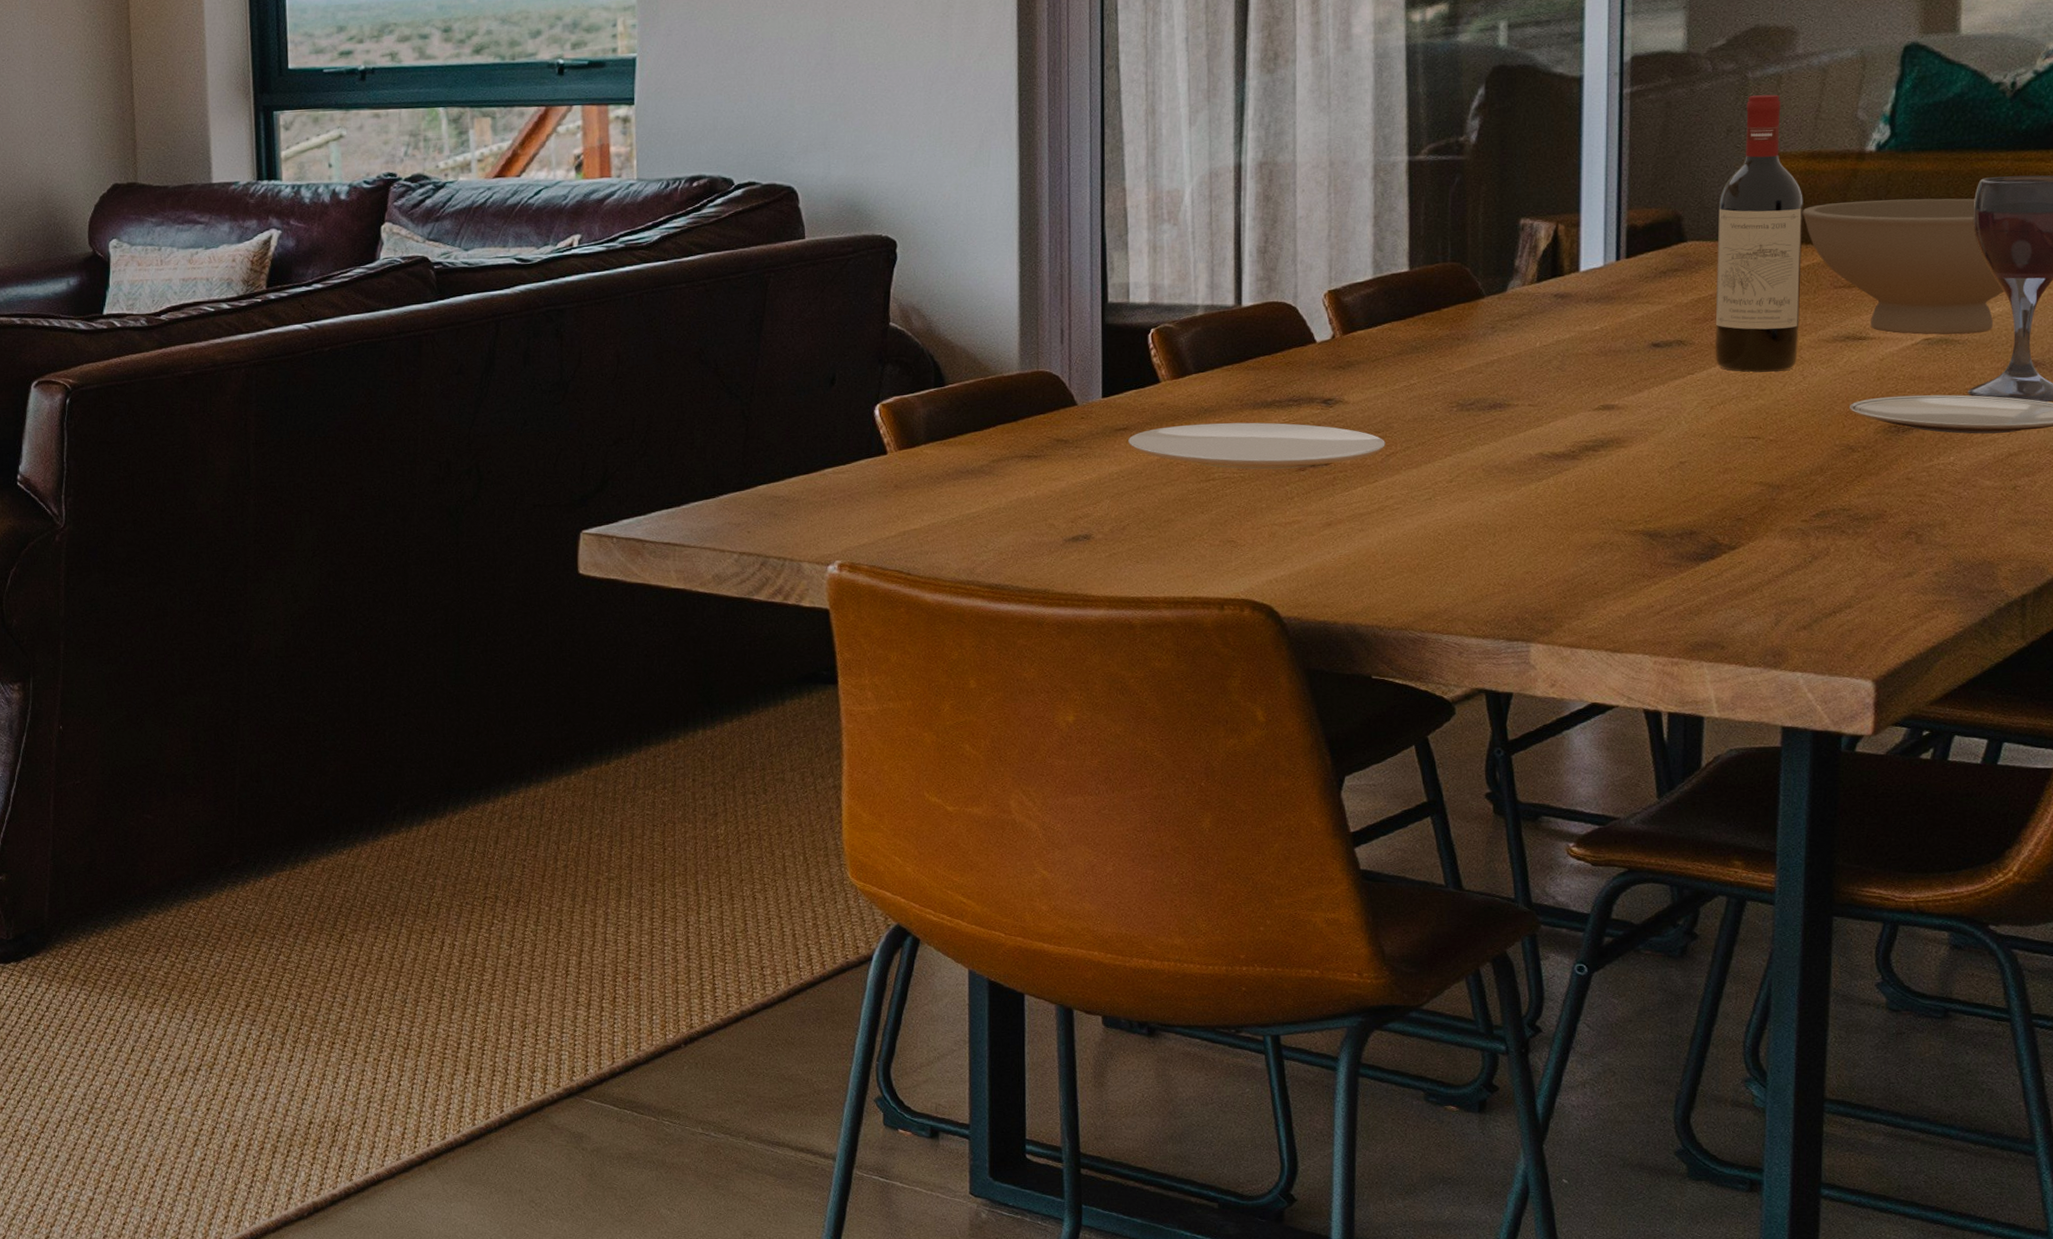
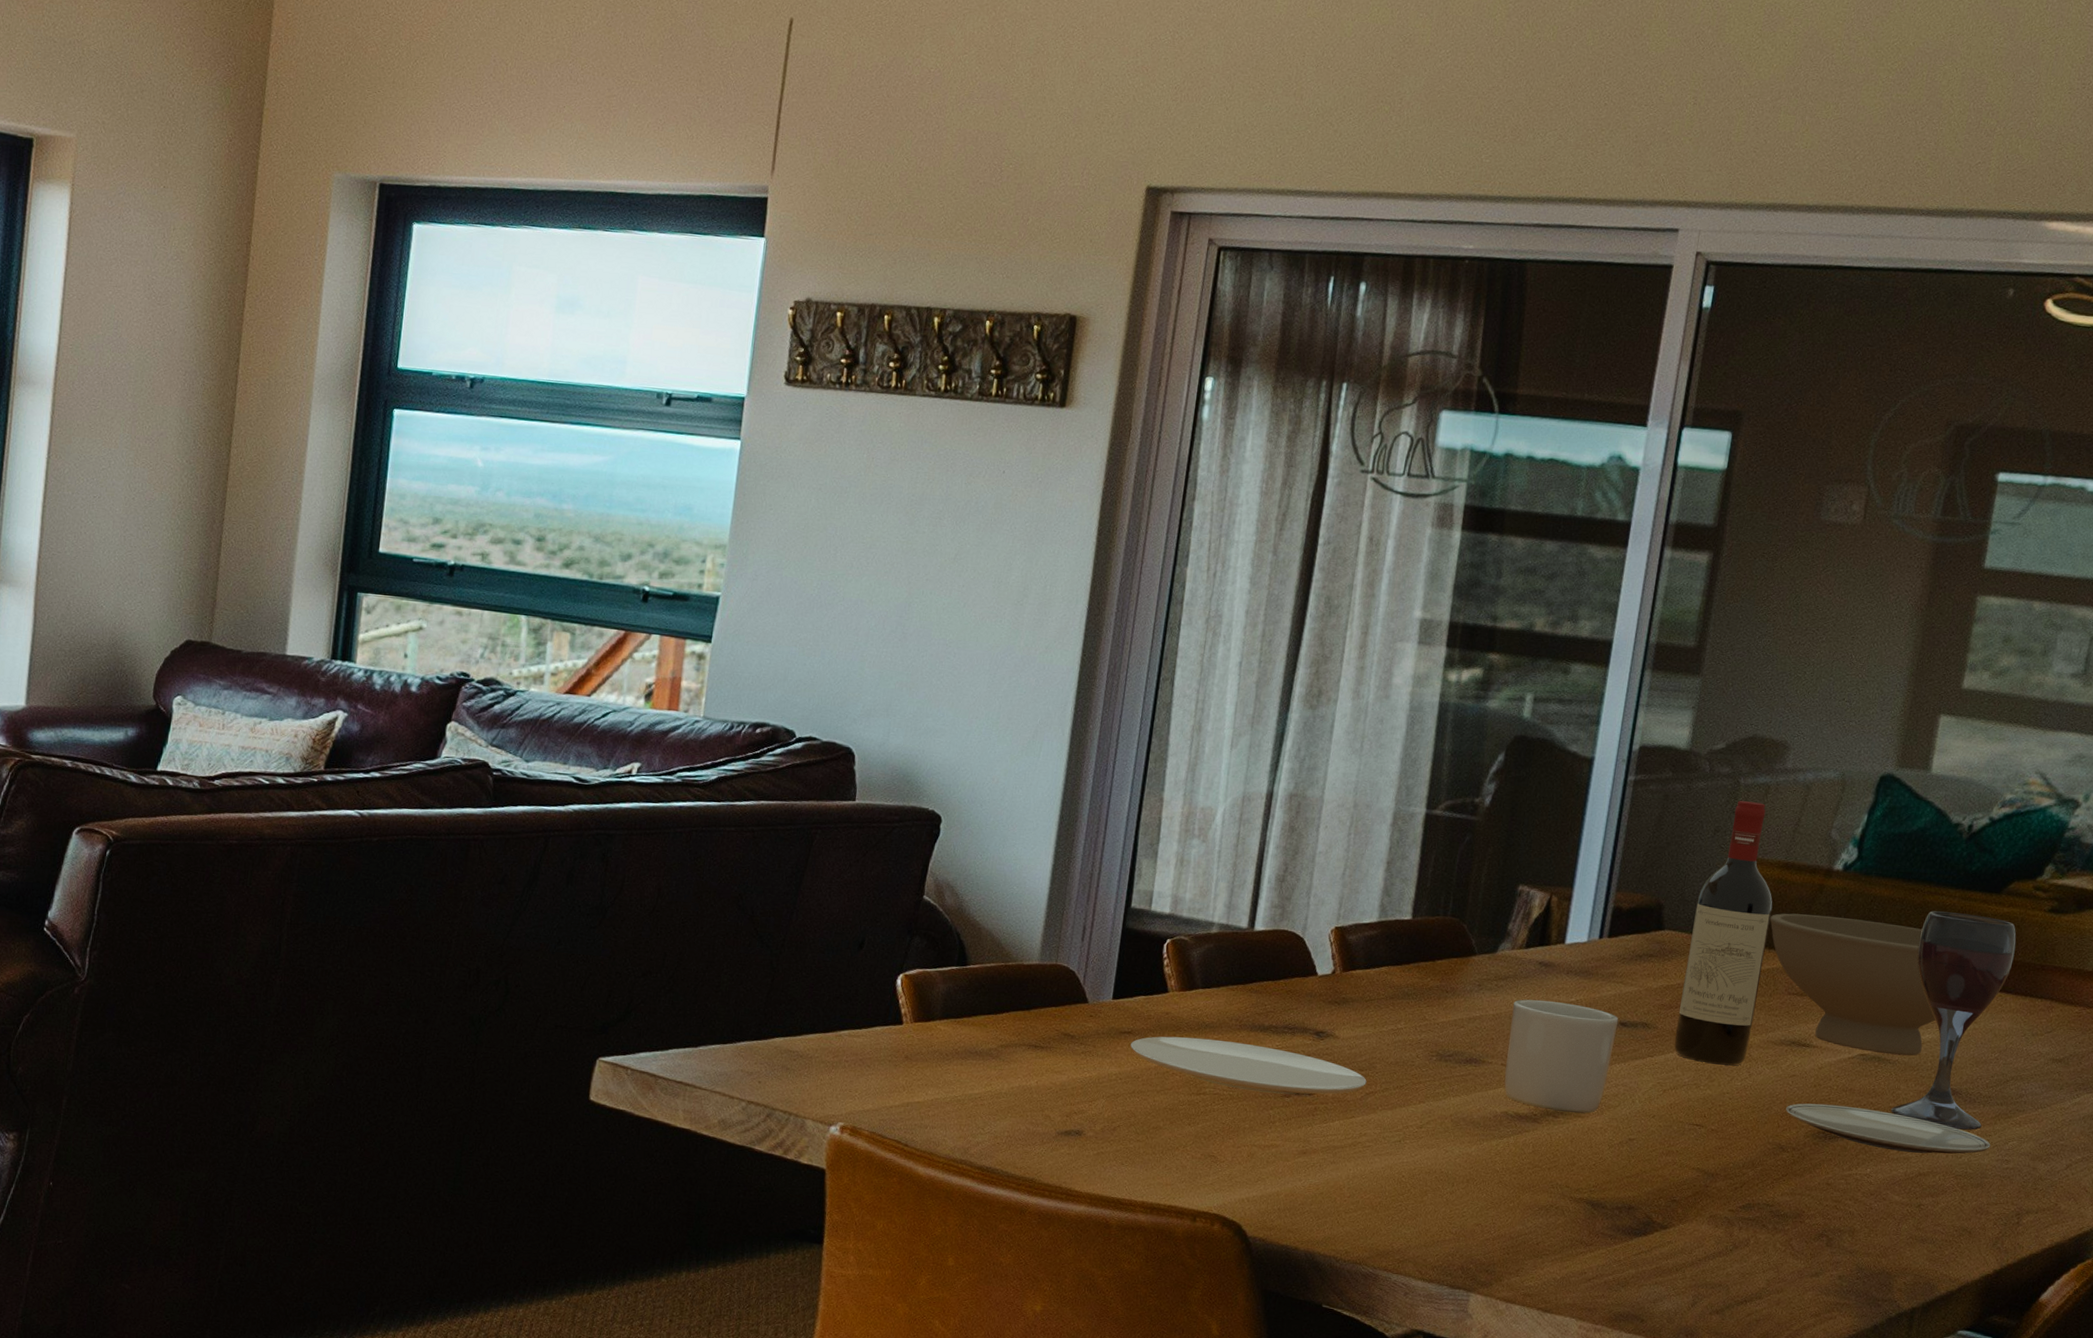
mug: none [1533,332,1650,445] -> present [1504,999,1619,1114]

